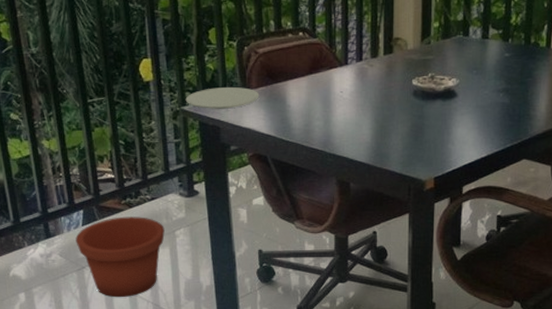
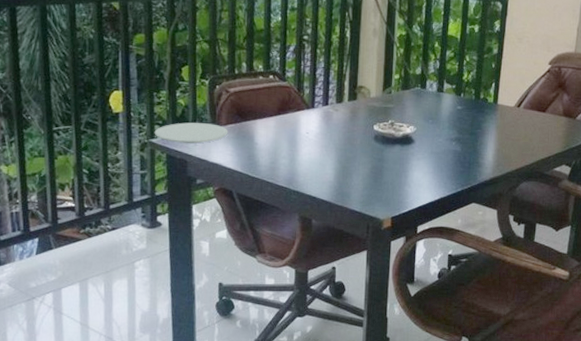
pot: present [75,217,165,297] -> none [27,246,124,329]

